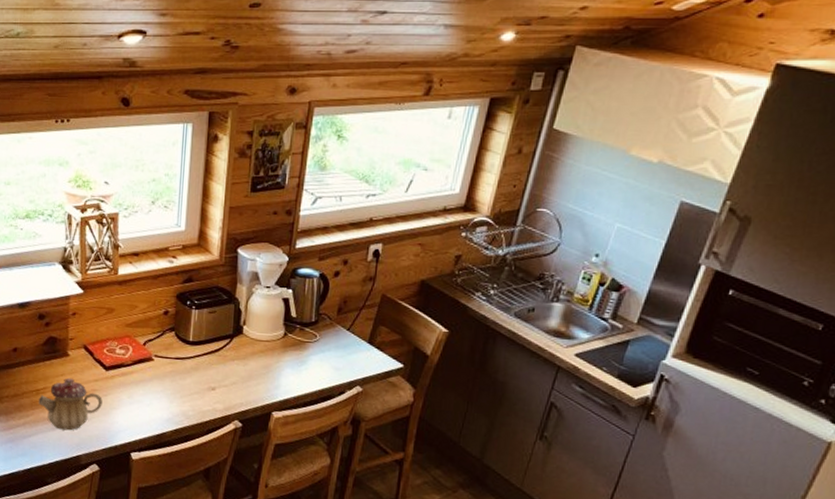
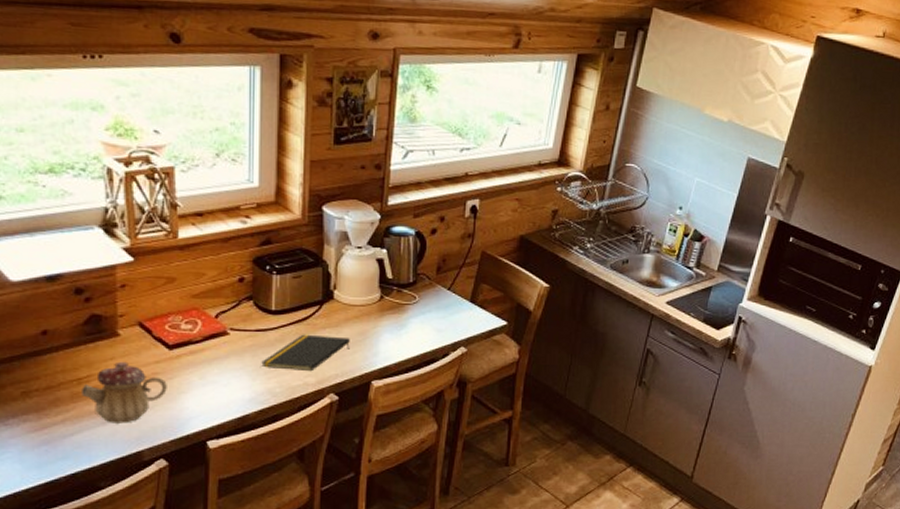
notepad: none [178,364,255,399] -> present [261,334,350,372]

